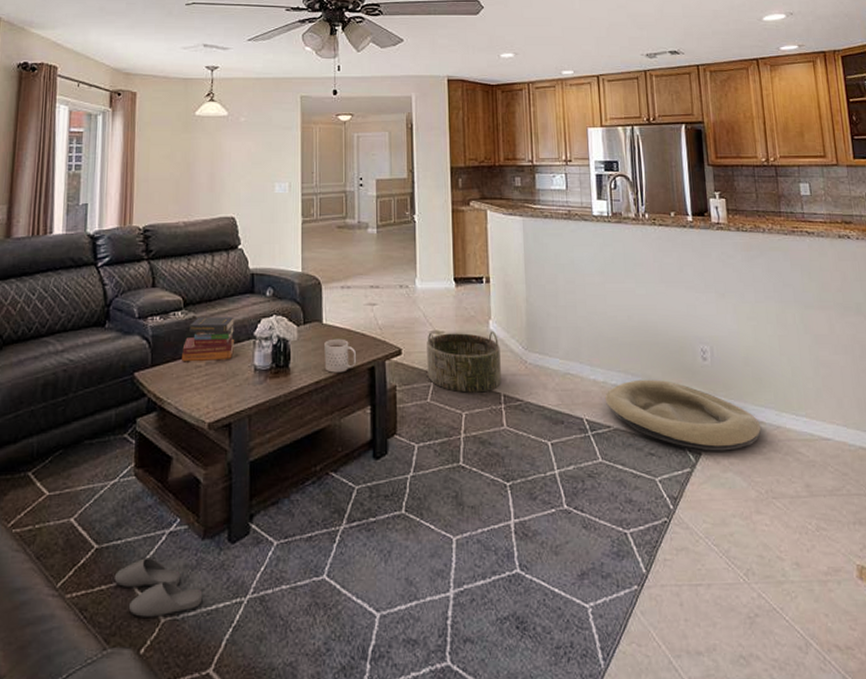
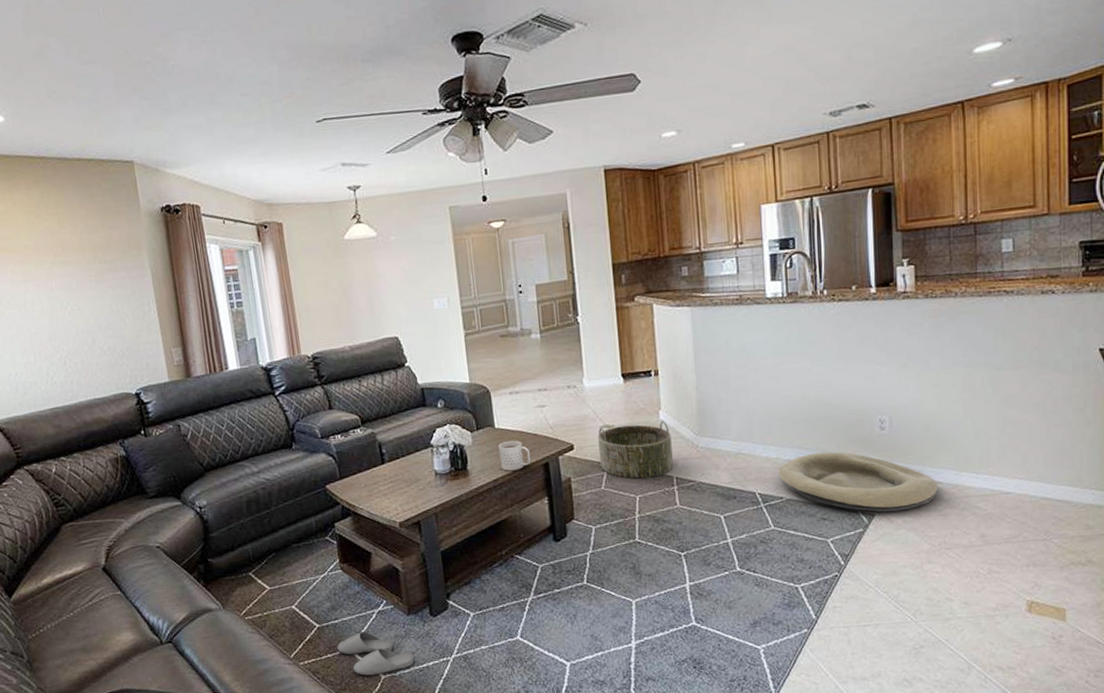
books: present [182,317,234,362] -> none [366,429,414,473]

